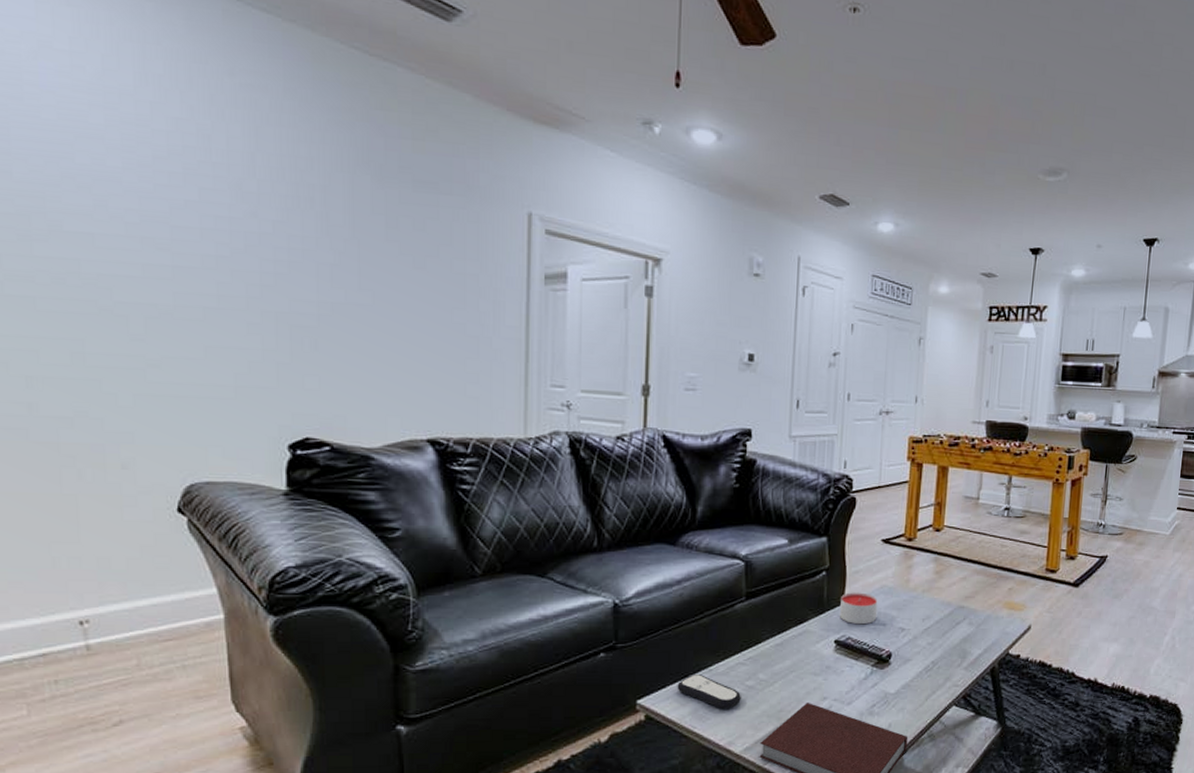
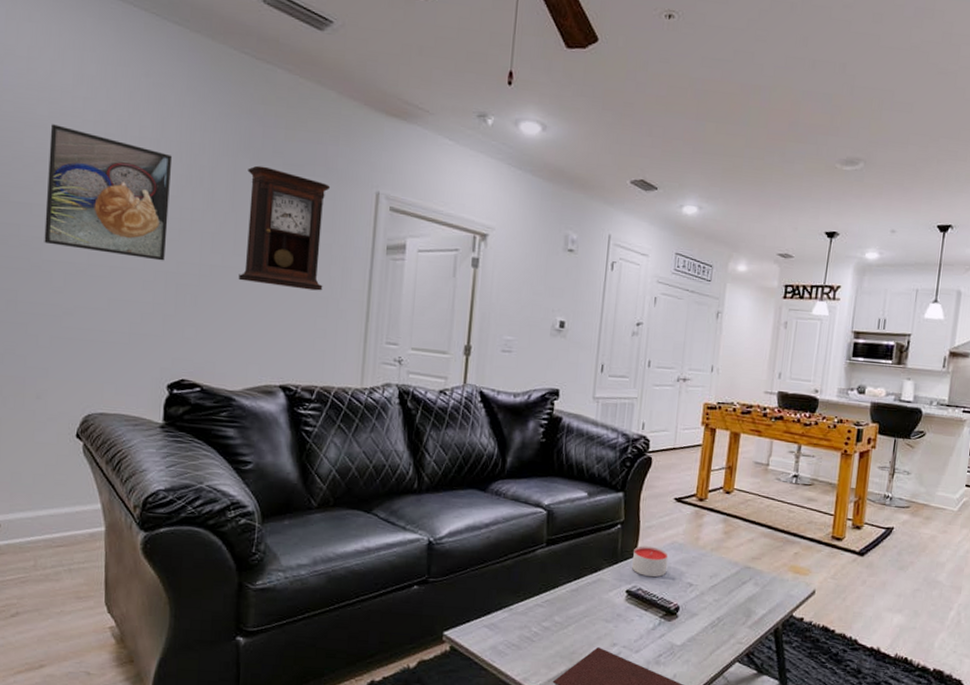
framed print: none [109,135,274,299] -> present [44,124,173,261]
pendulum clock: none [367,183,473,329] -> present [238,165,331,291]
remote control: present [677,673,741,708] -> none [480,611,538,646]

